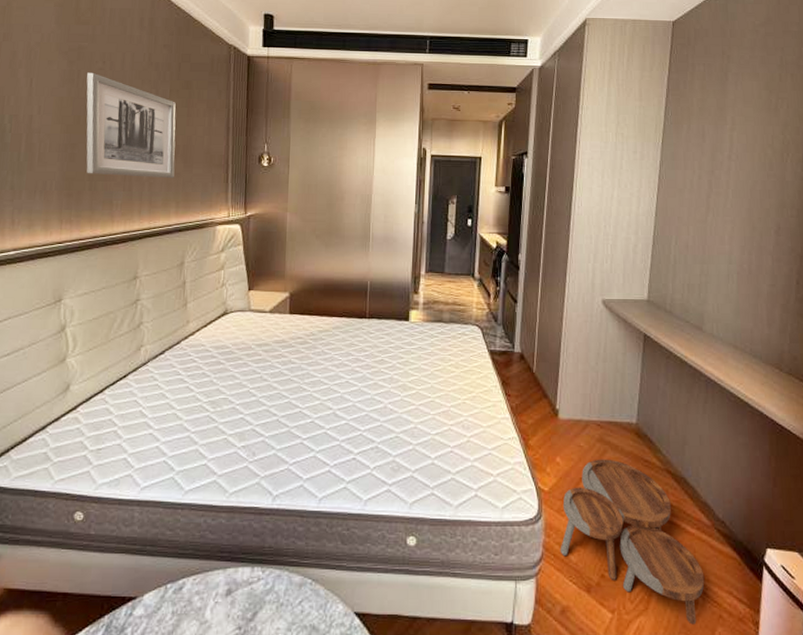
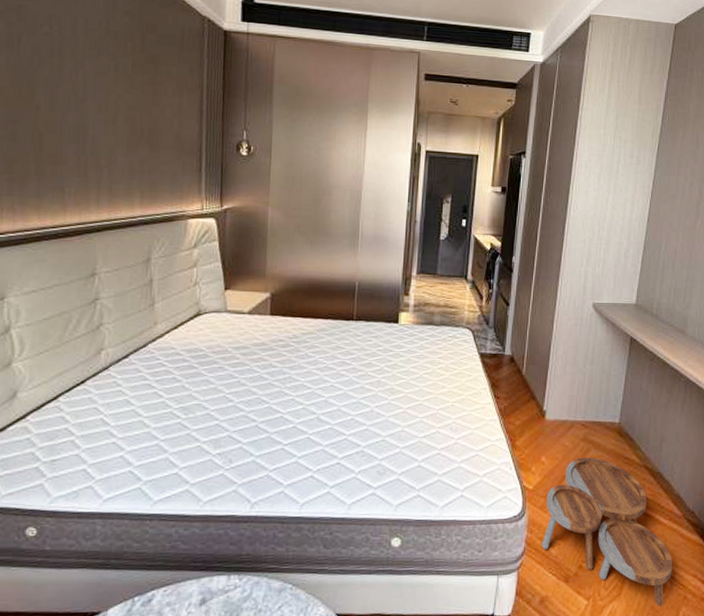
wall art: present [86,72,176,179] -> none [29,37,140,165]

